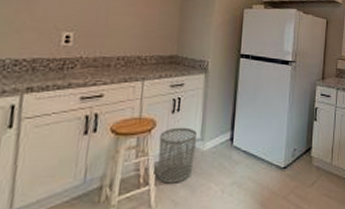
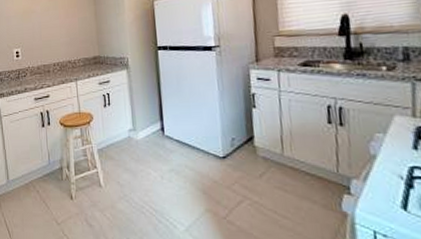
waste bin: present [157,127,198,184] -> none [97,119,131,168]

